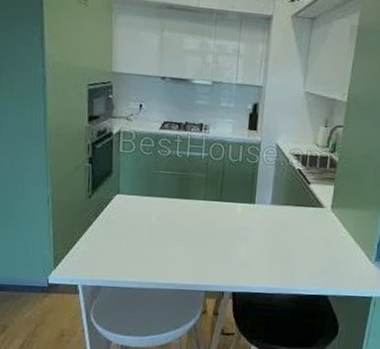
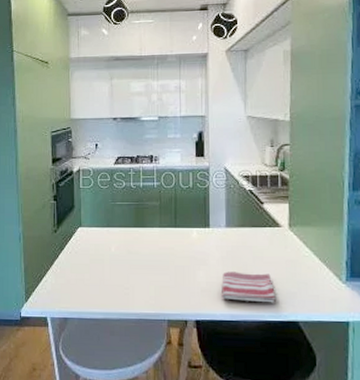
dish towel: none [260,247,311,278] -> present [222,271,275,303]

